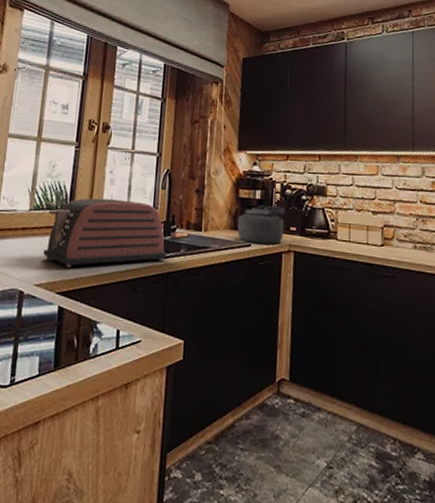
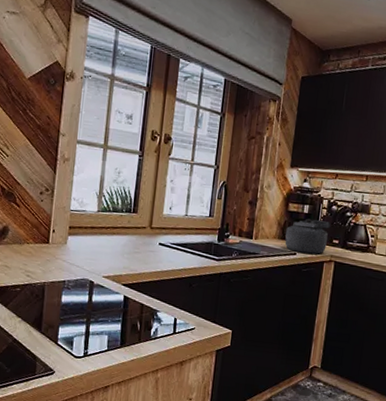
toaster: present [43,198,167,268] -> none [110,203,220,264]

